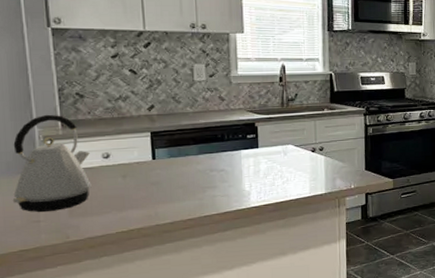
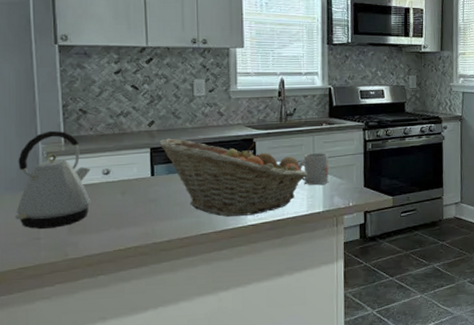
fruit basket: none [159,122,309,199] -> present [159,138,307,217]
mug: none [301,137,331,169] -> present [299,153,329,186]

